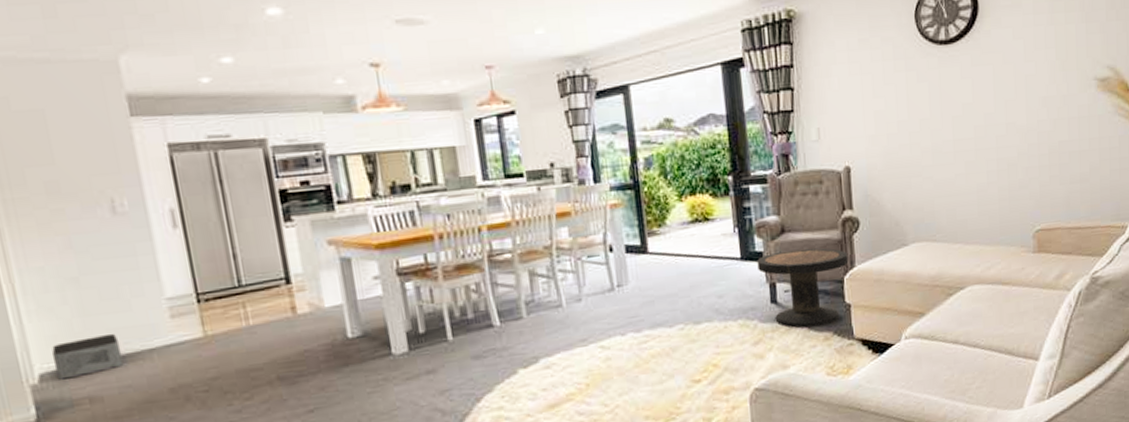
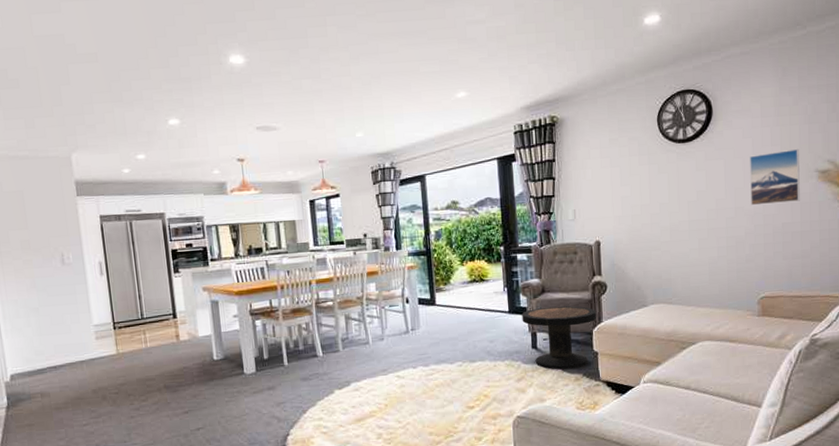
storage bin: present [51,334,124,380] -> none [19,349,64,379]
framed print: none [1021,52,1078,121] -> present [750,148,800,206]

